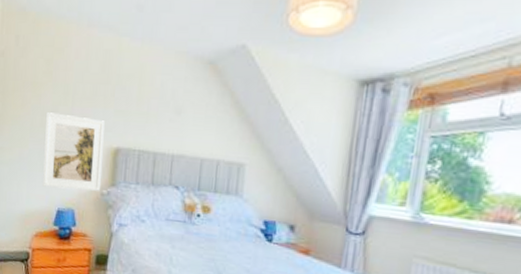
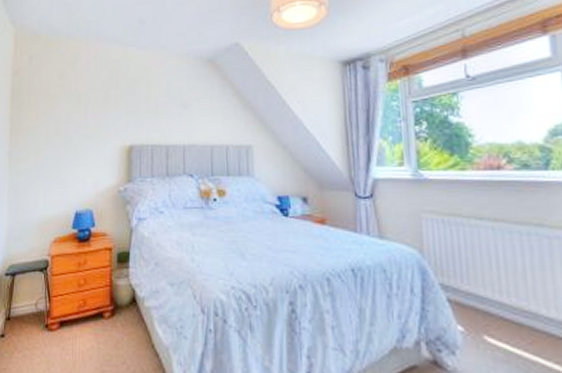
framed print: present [42,112,105,191] -> none [59,120,117,191]

